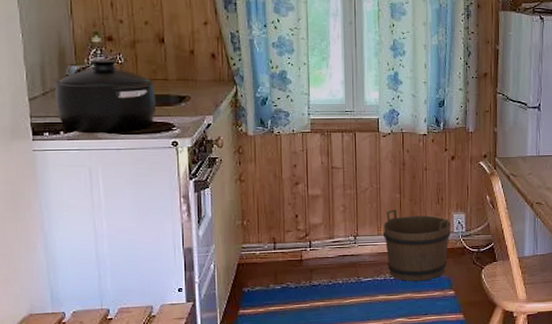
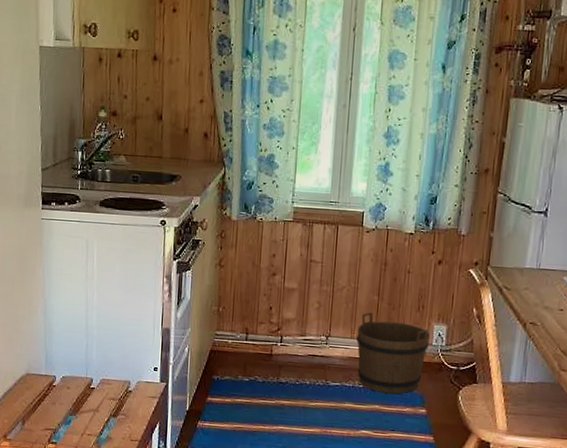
saucepan: present [52,59,157,133] -> none [62,134,150,208]

